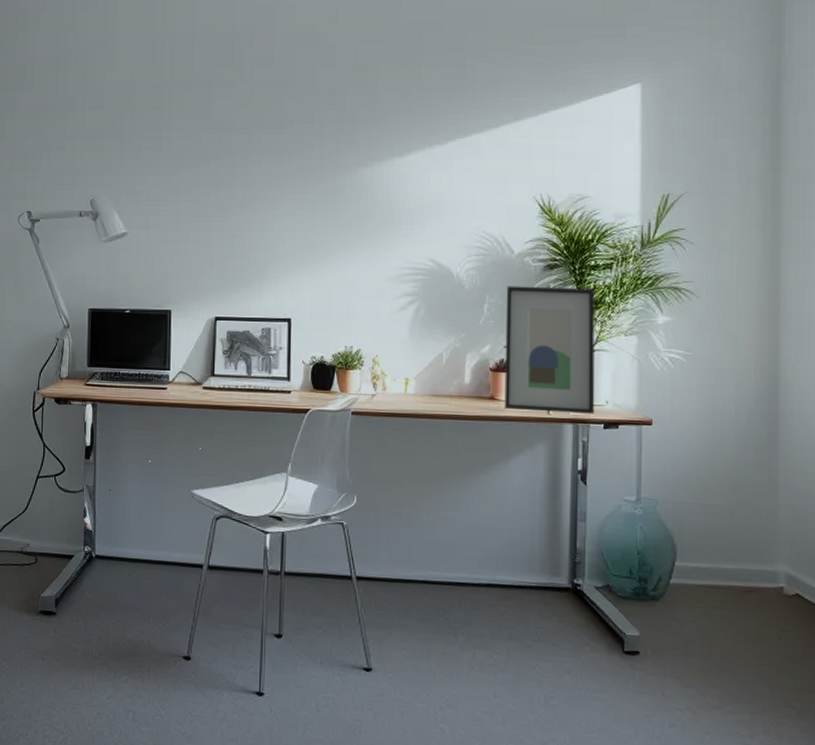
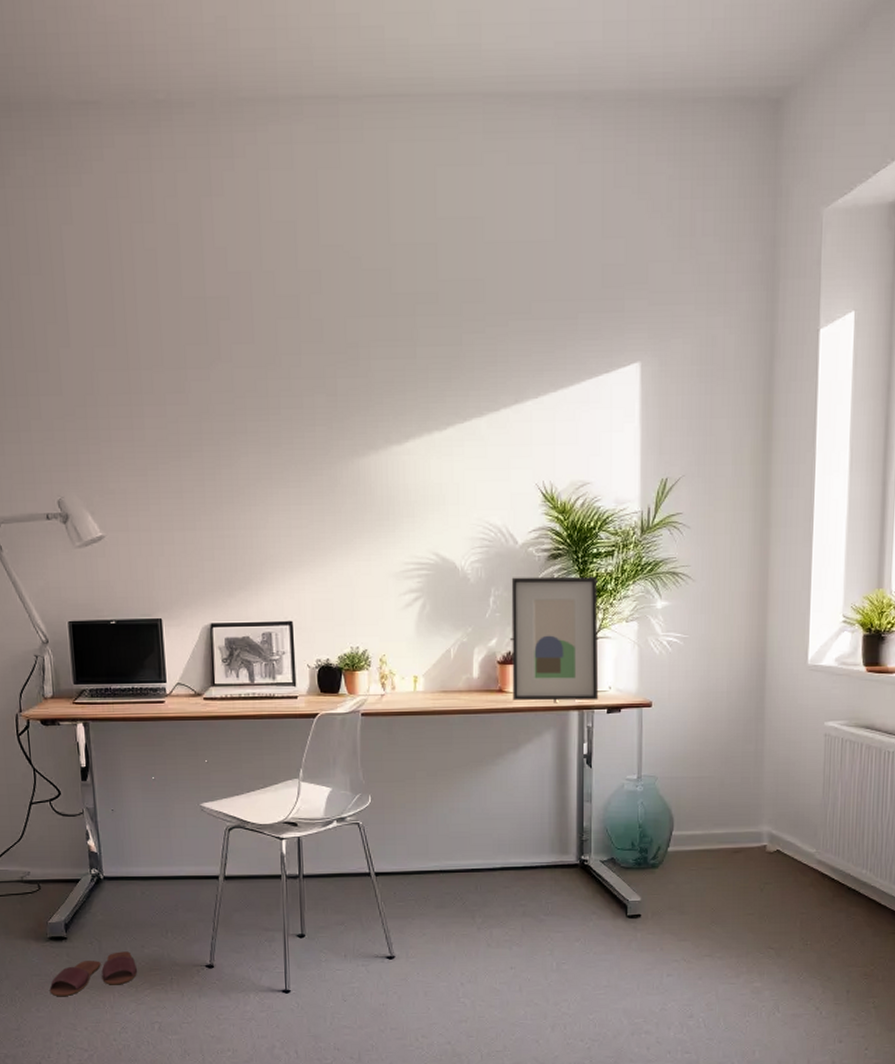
slippers: none [34,632,117,674] -> present [49,951,137,997]

